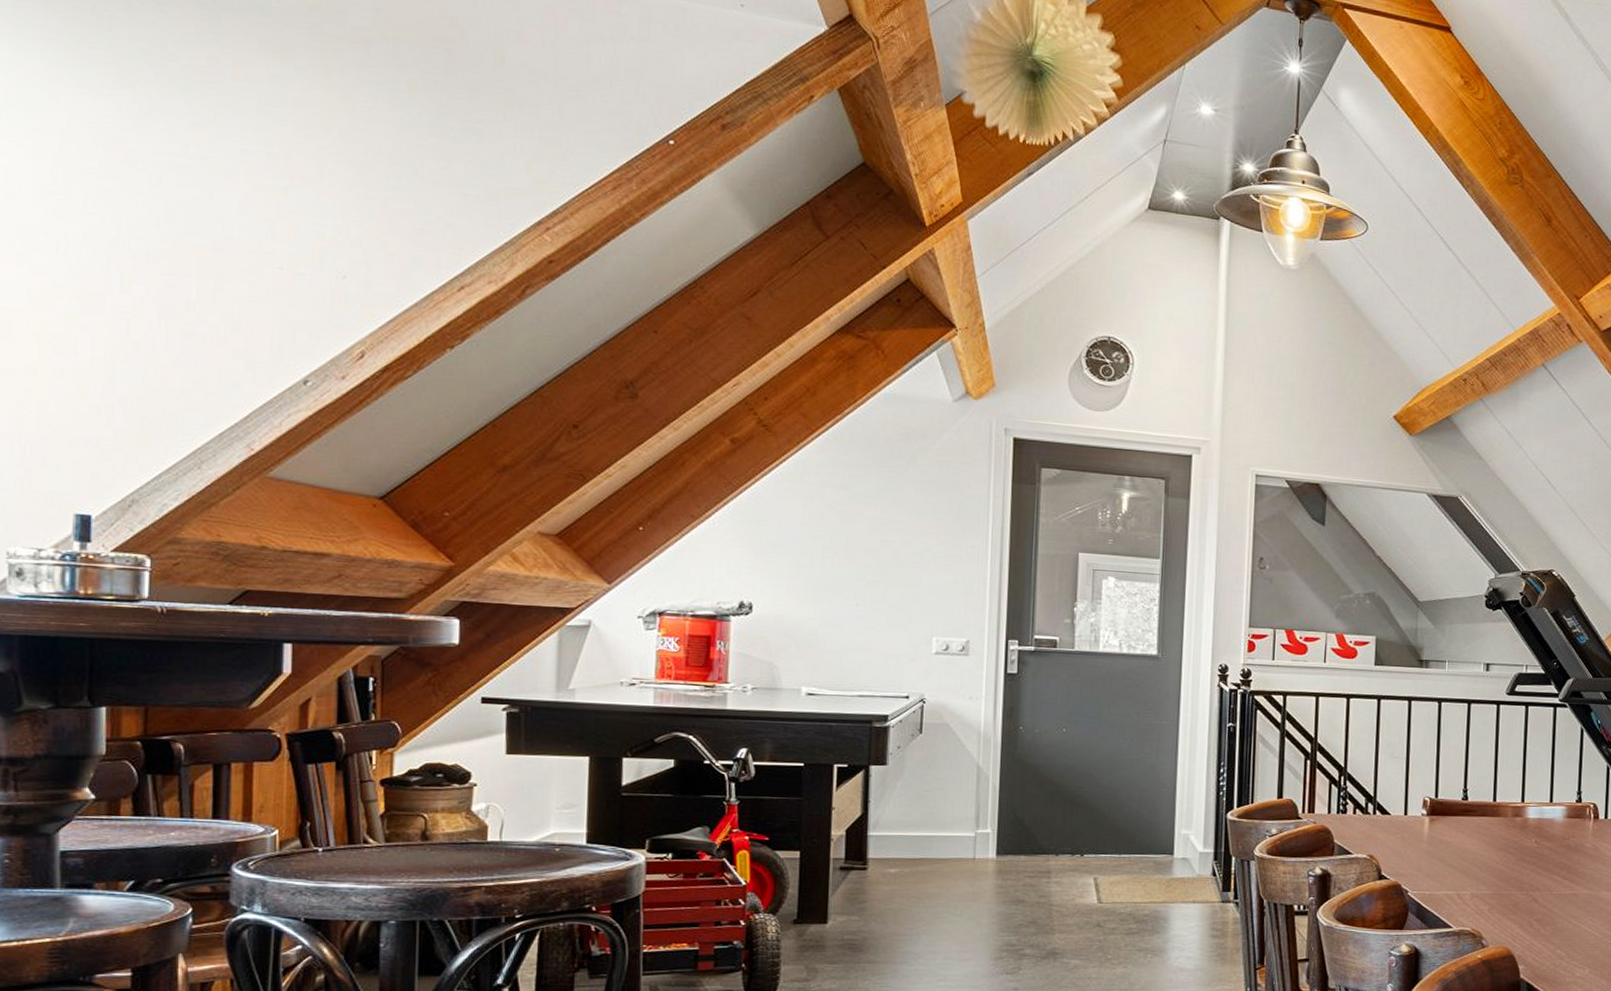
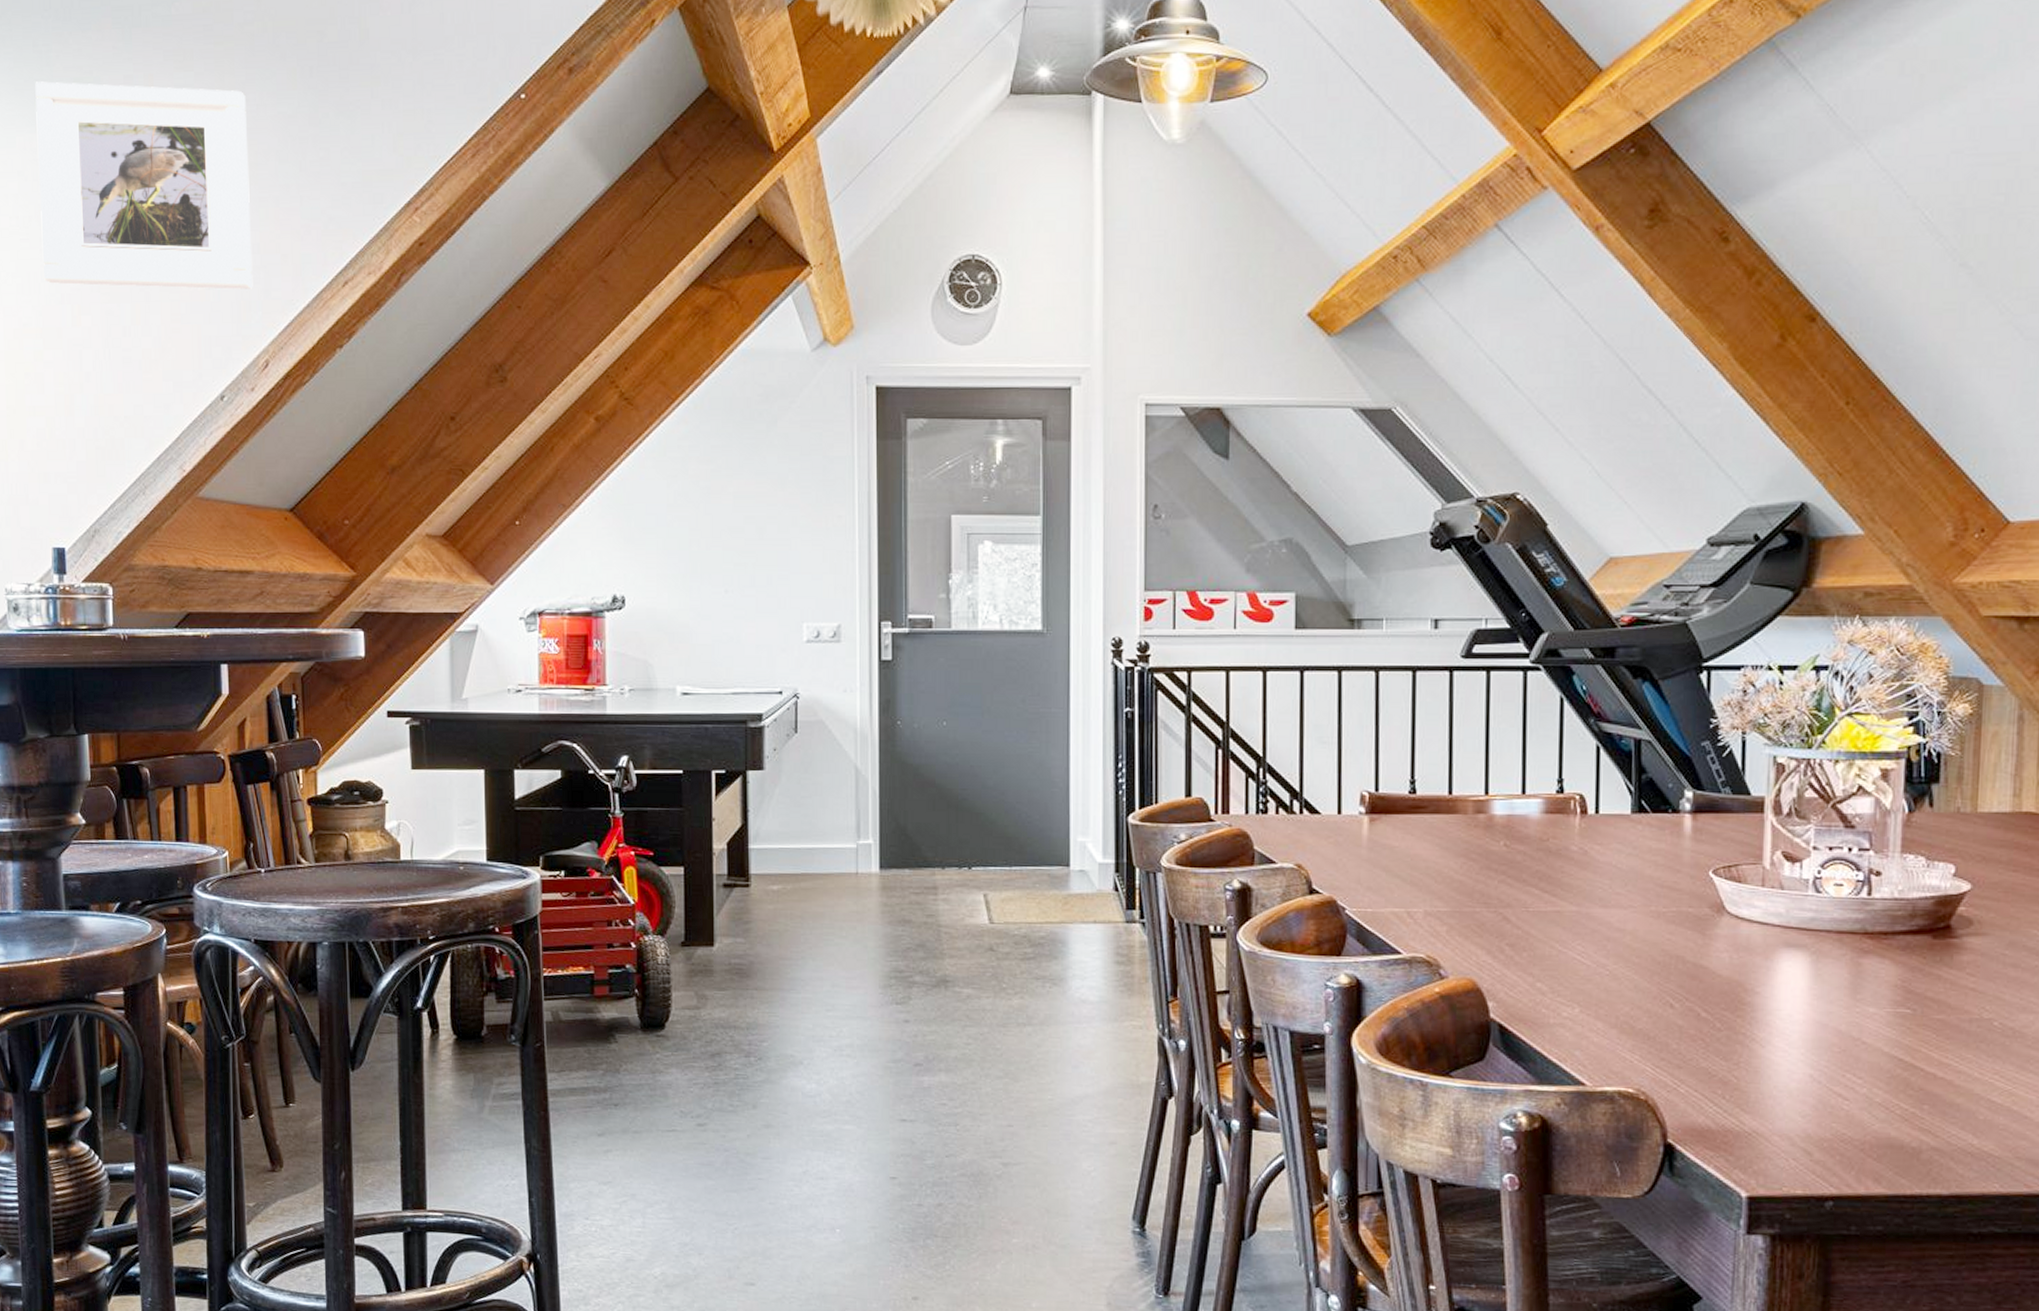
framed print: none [86,45,356,281] -> present [35,81,253,290]

